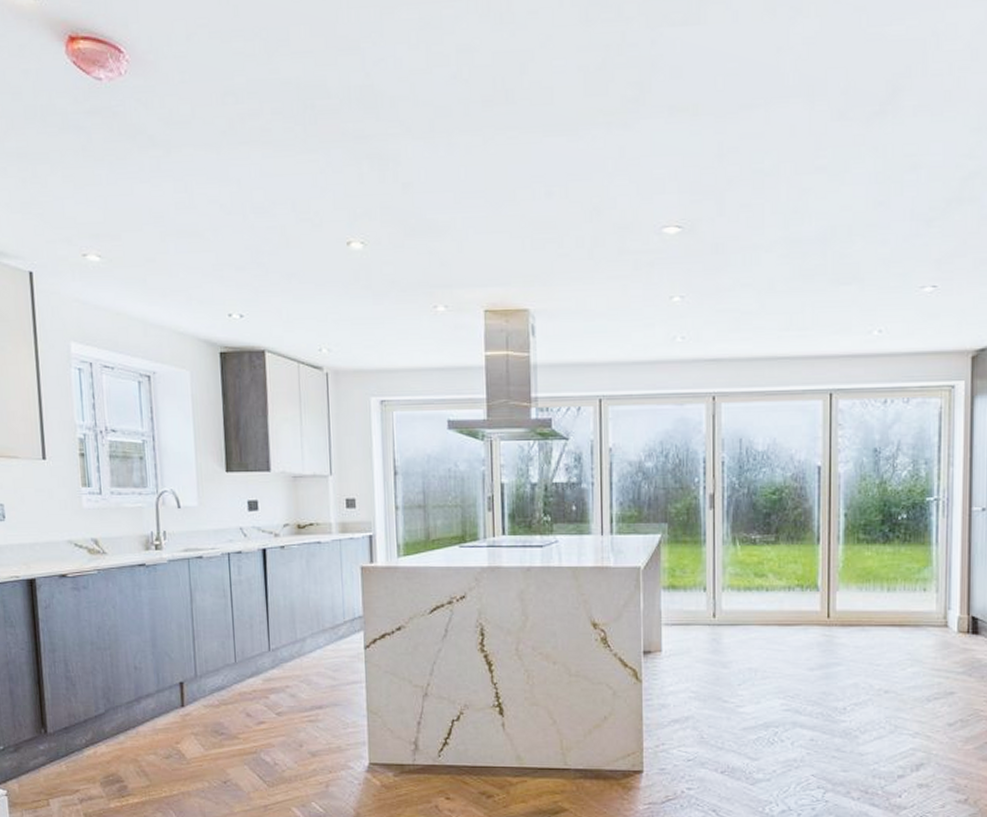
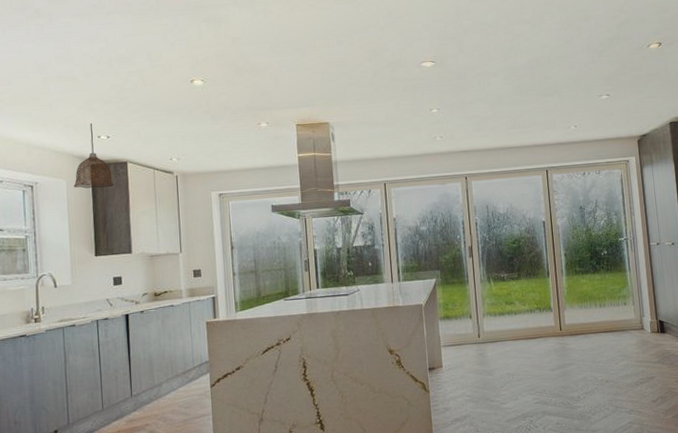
pendant lamp: none [199,297,249,384] -> present [73,123,114,189]

